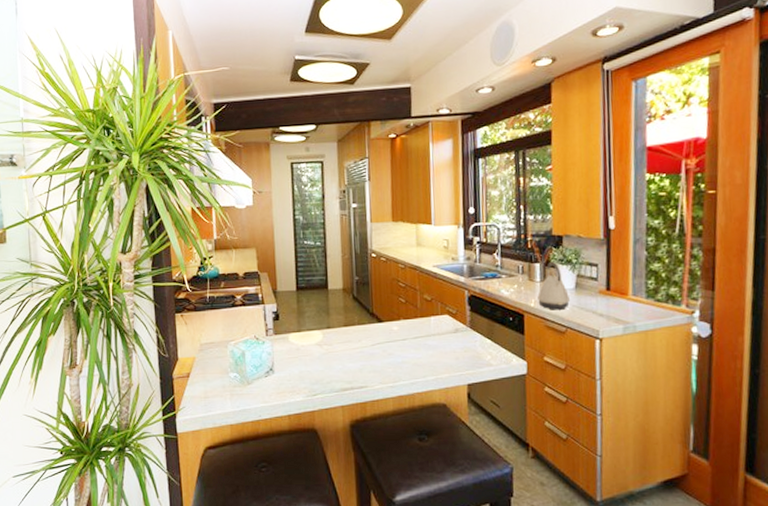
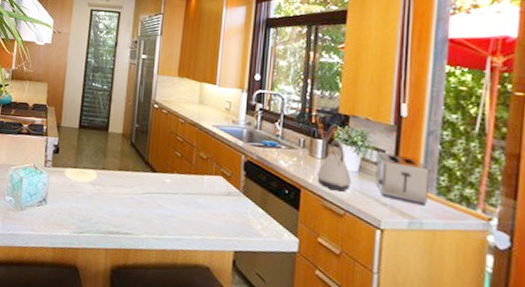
toaster: none [590,265,640,311] -> present [375,151,430,206]

